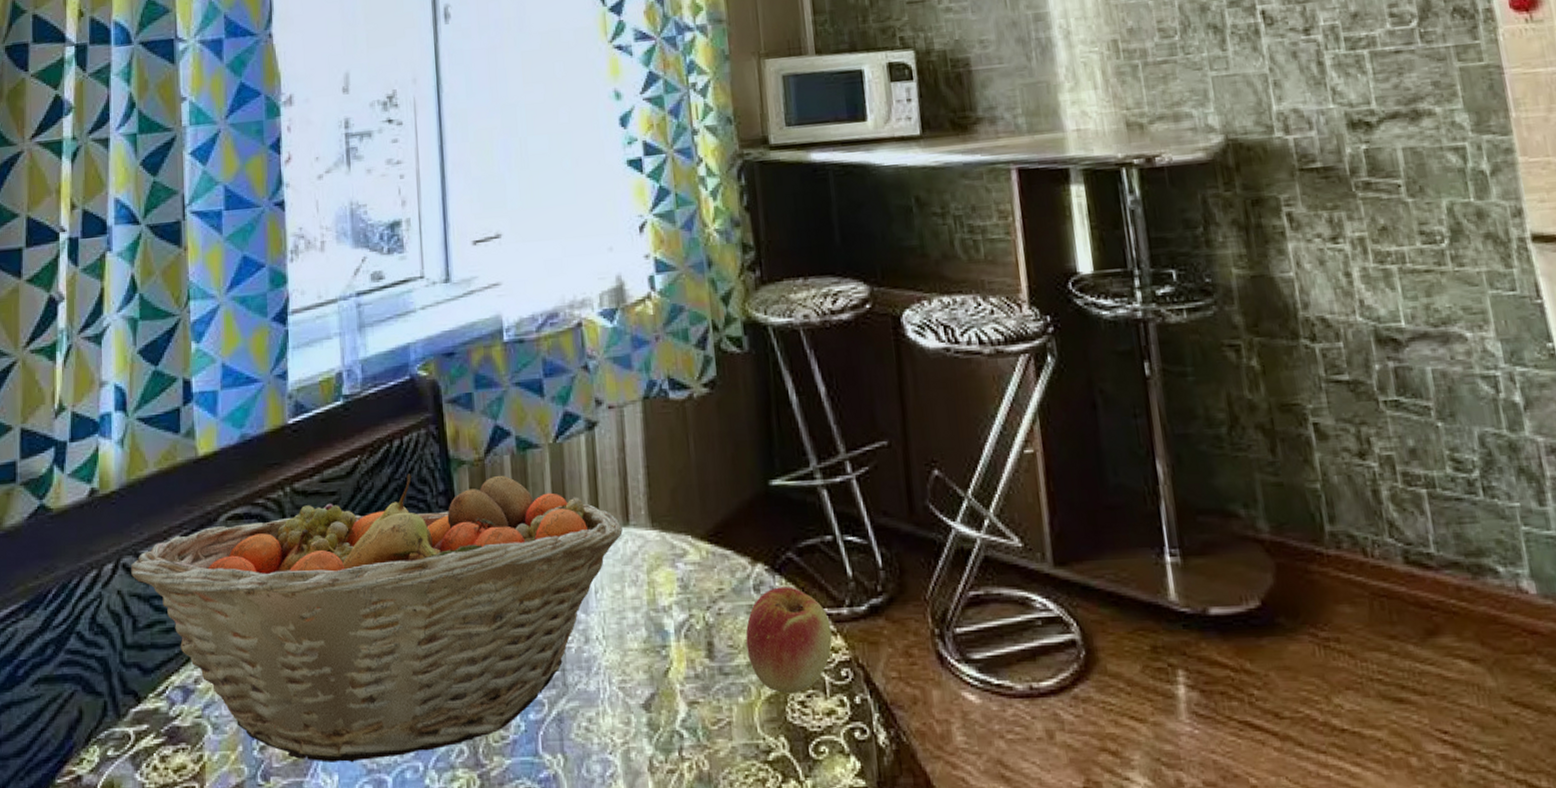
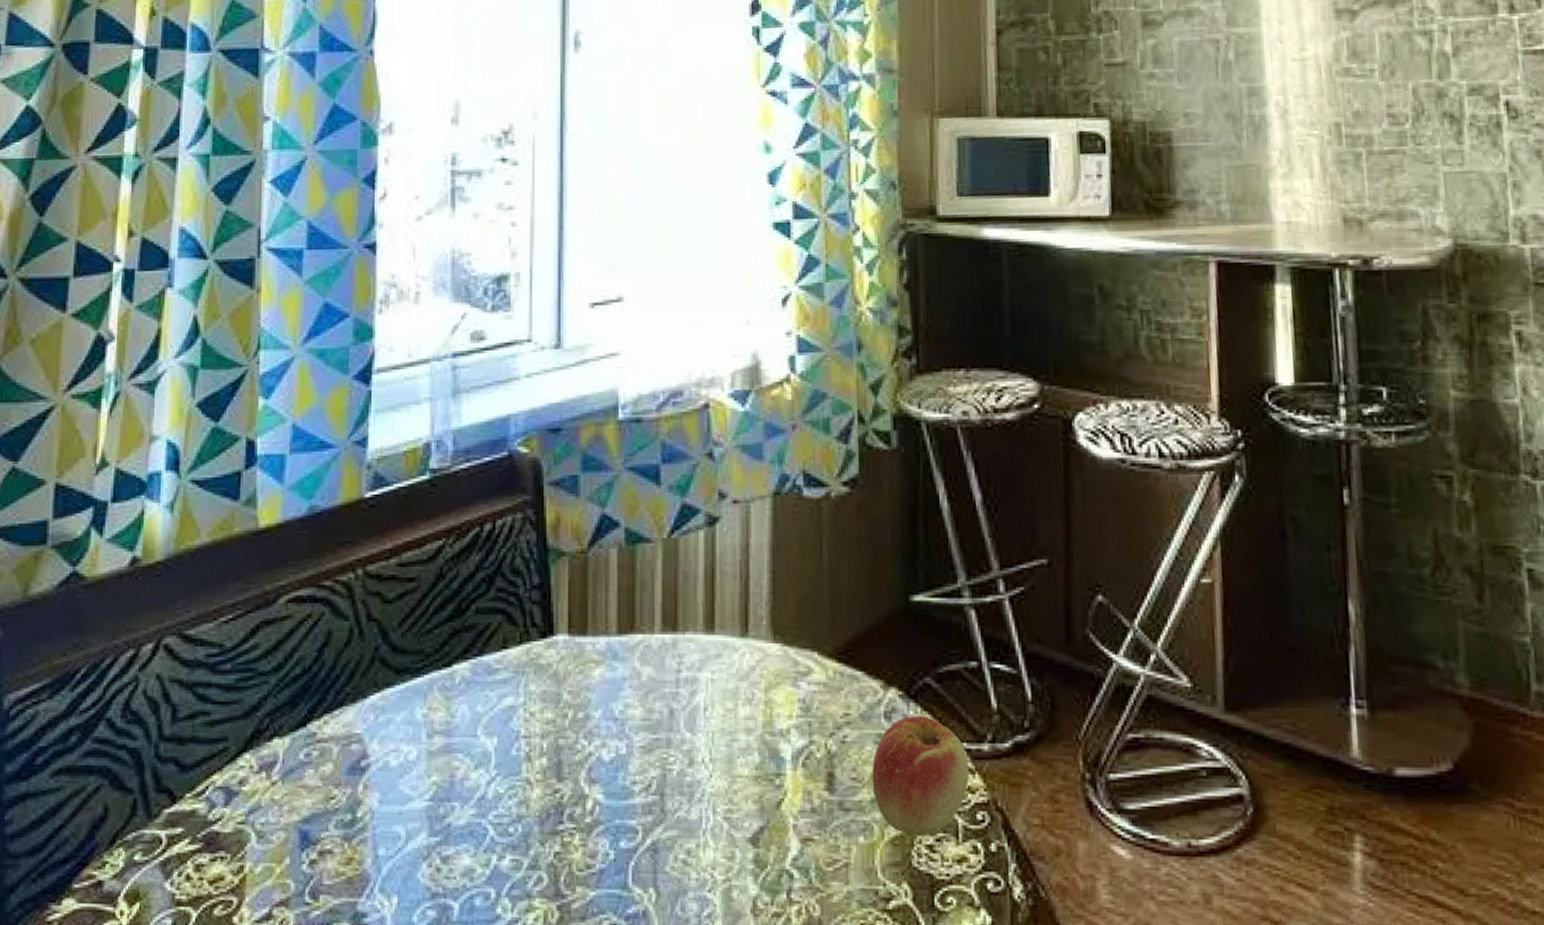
fruit basket: present [131,473,623,763] -> none [174,562,740,885]

